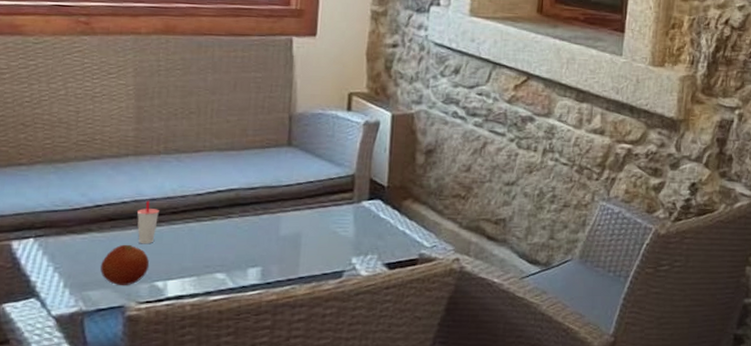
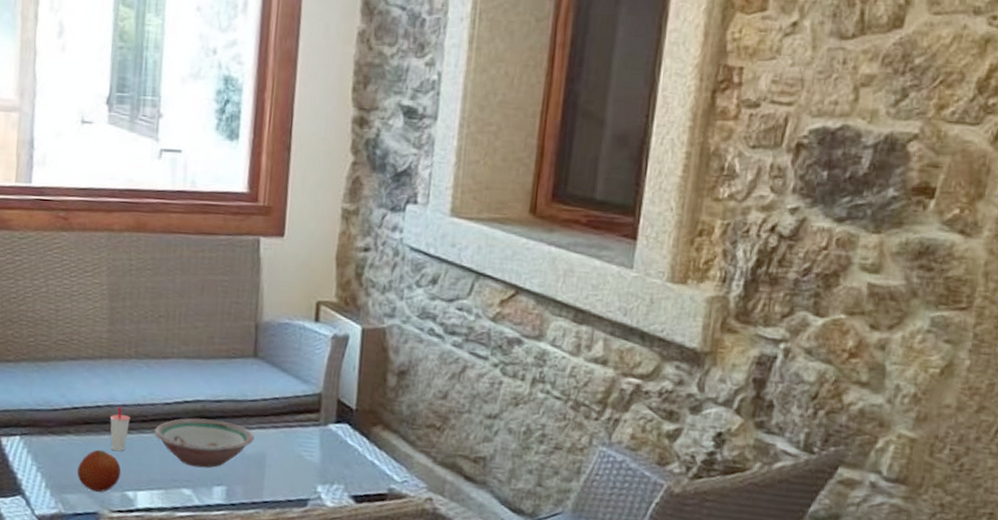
bowl: none [184,206,290,252] -> present [153,418,255,468]

